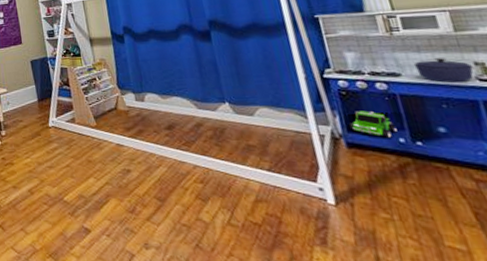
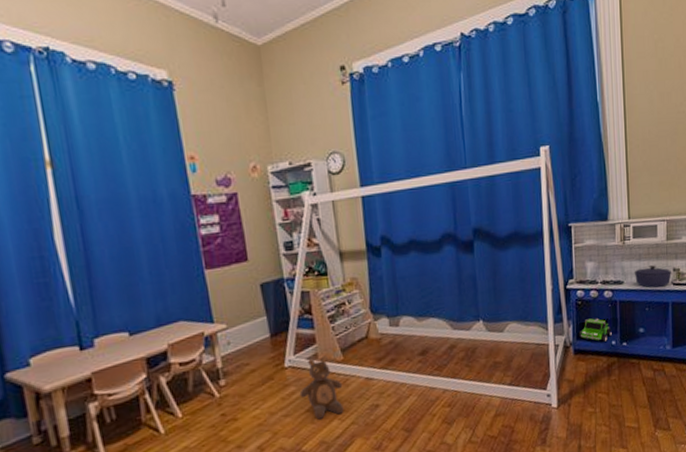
teddy bear: none [61,121,99,175] -> present [299,355,344,420]

